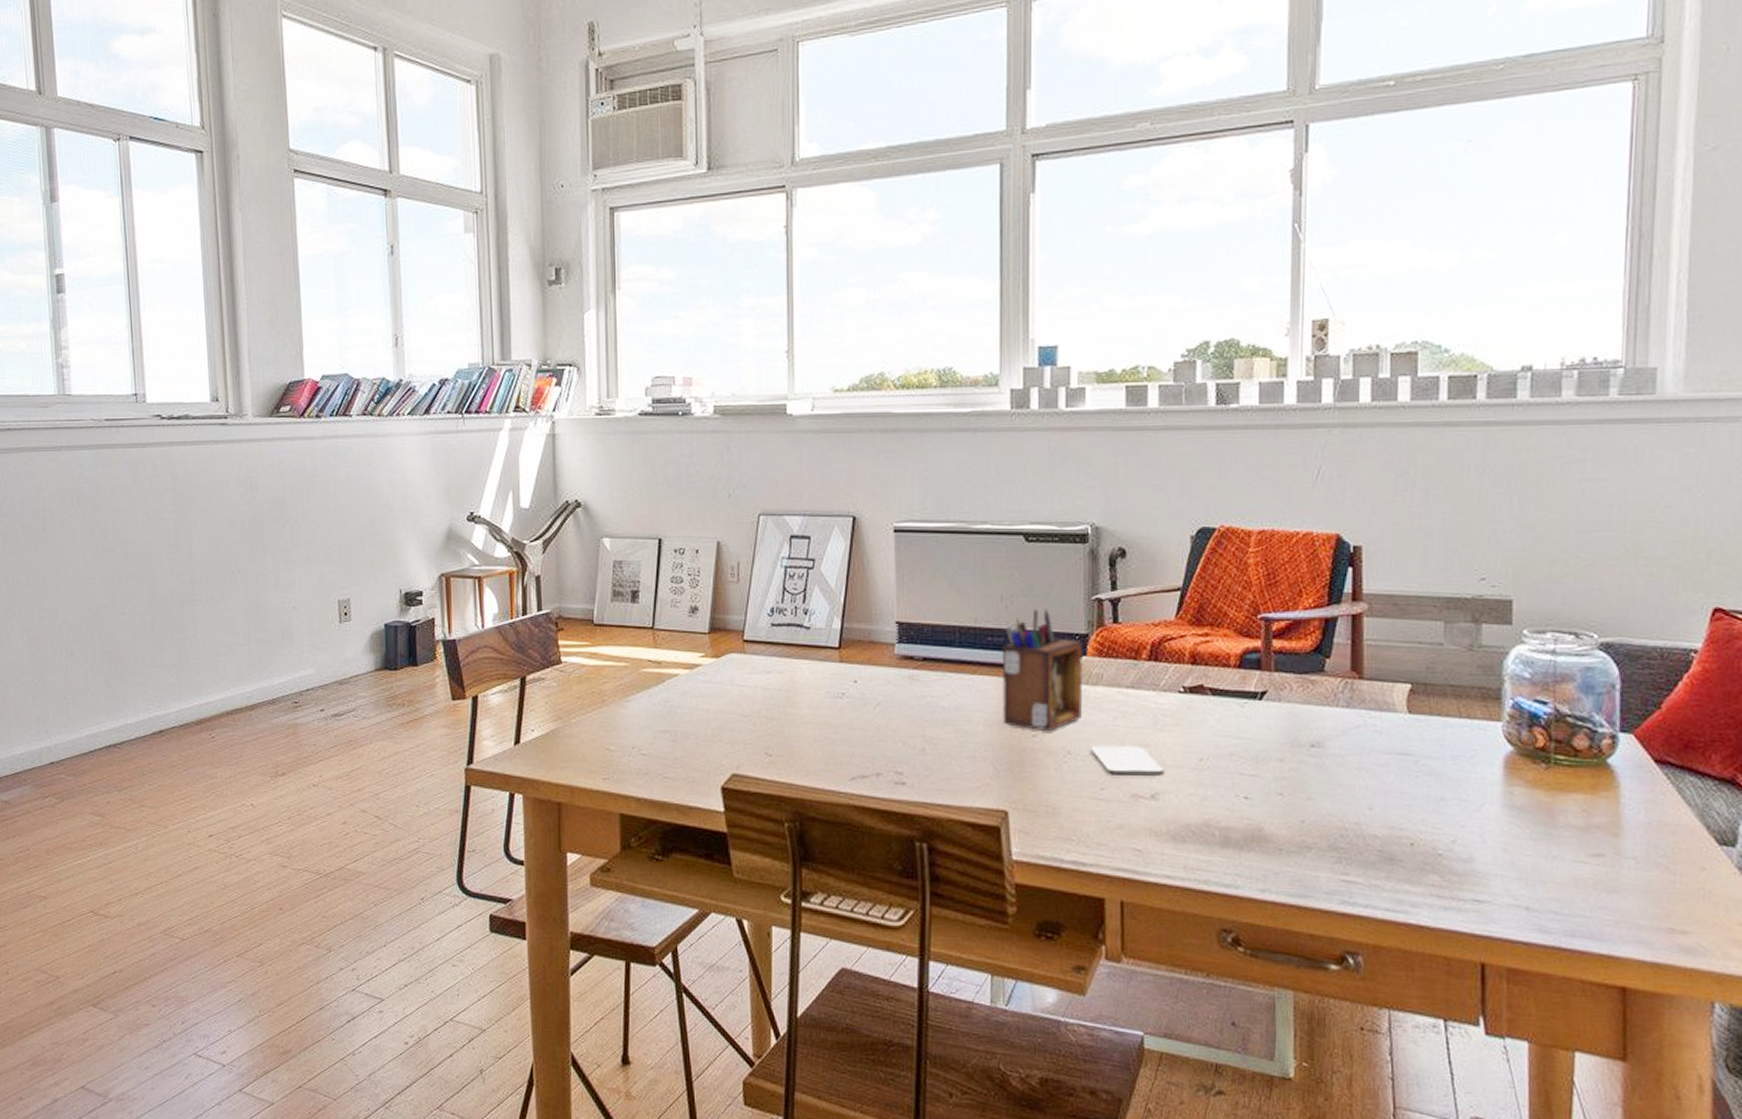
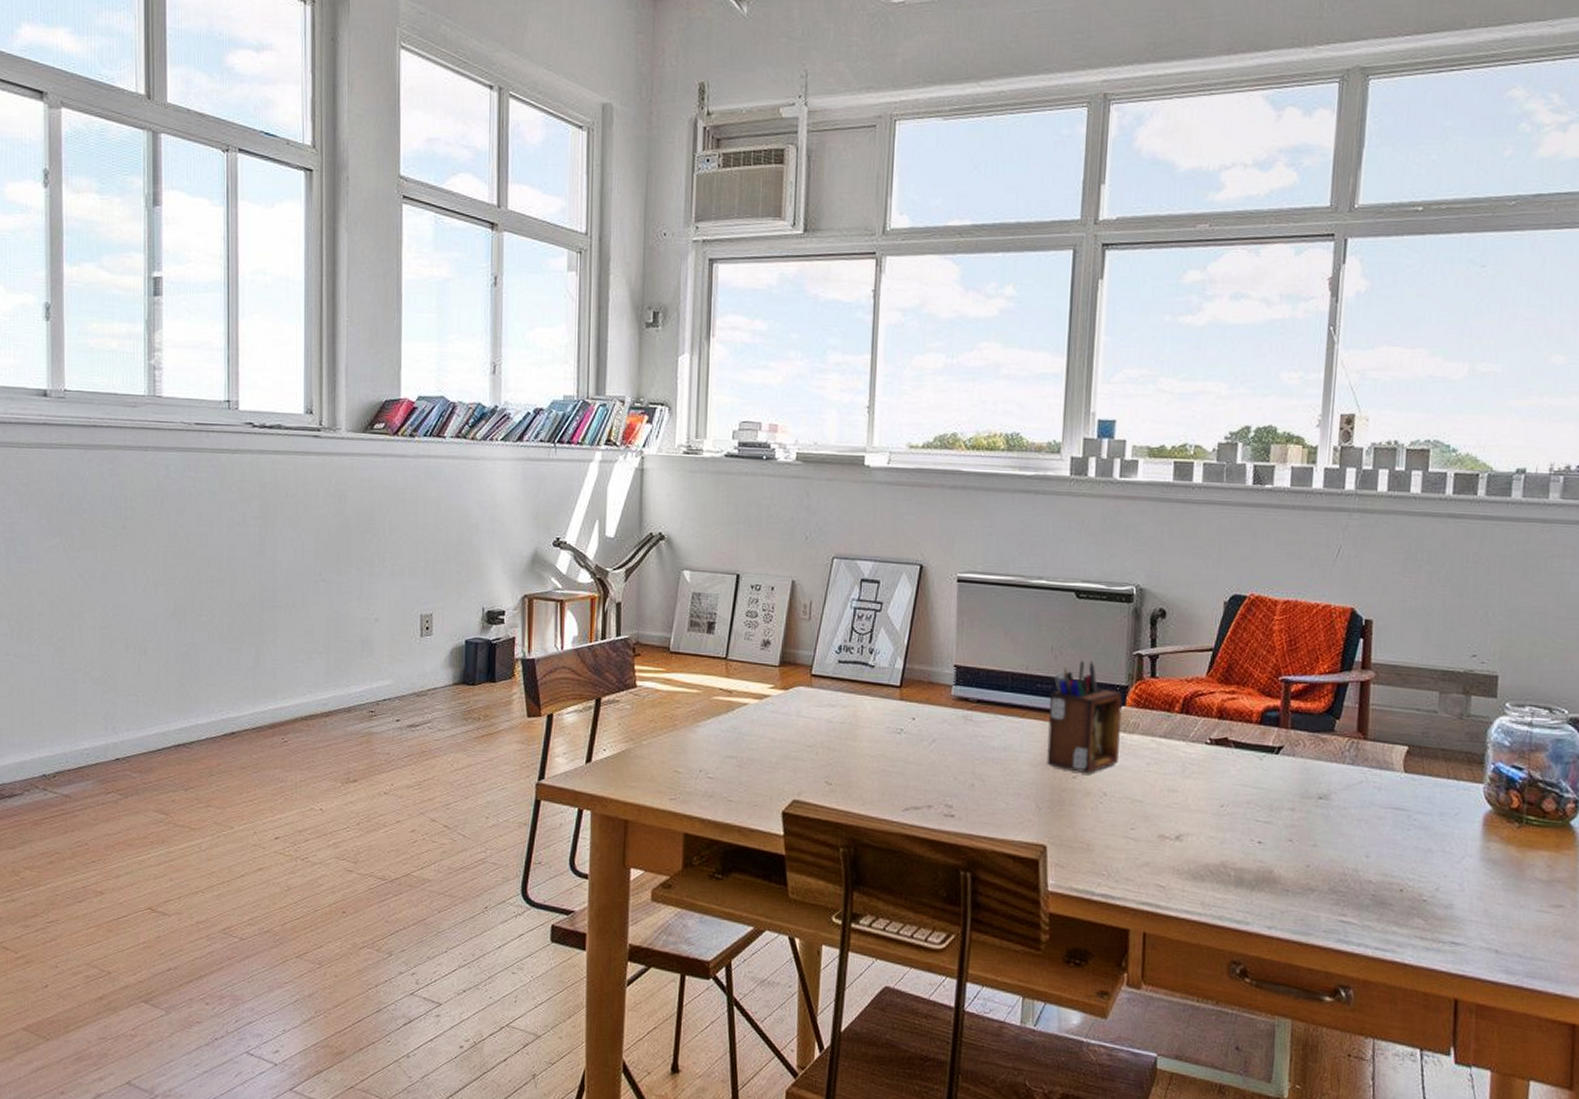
smartphone: present [1089,745,1164,776] -> none [1123,789,1189,819]

